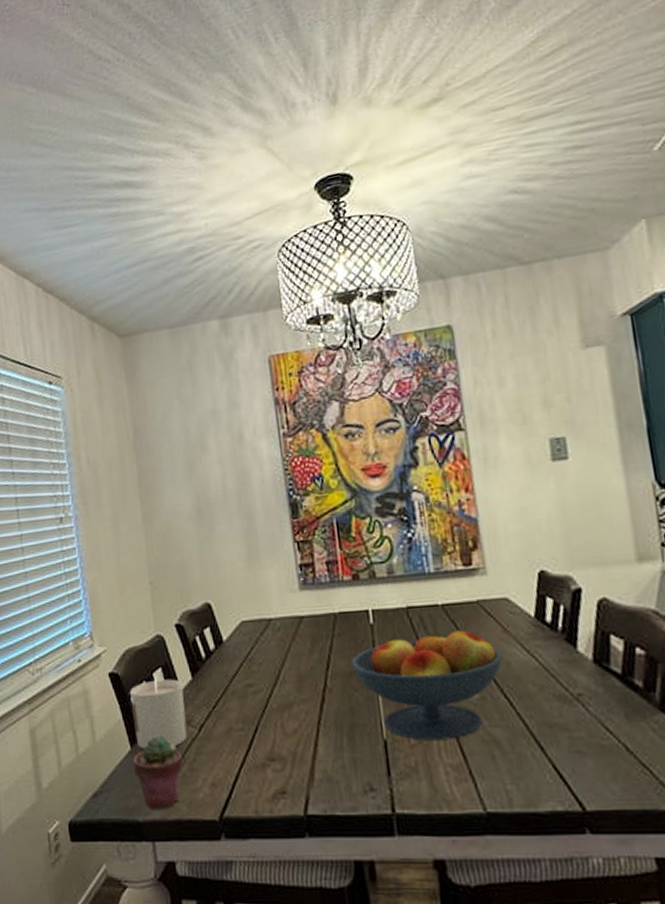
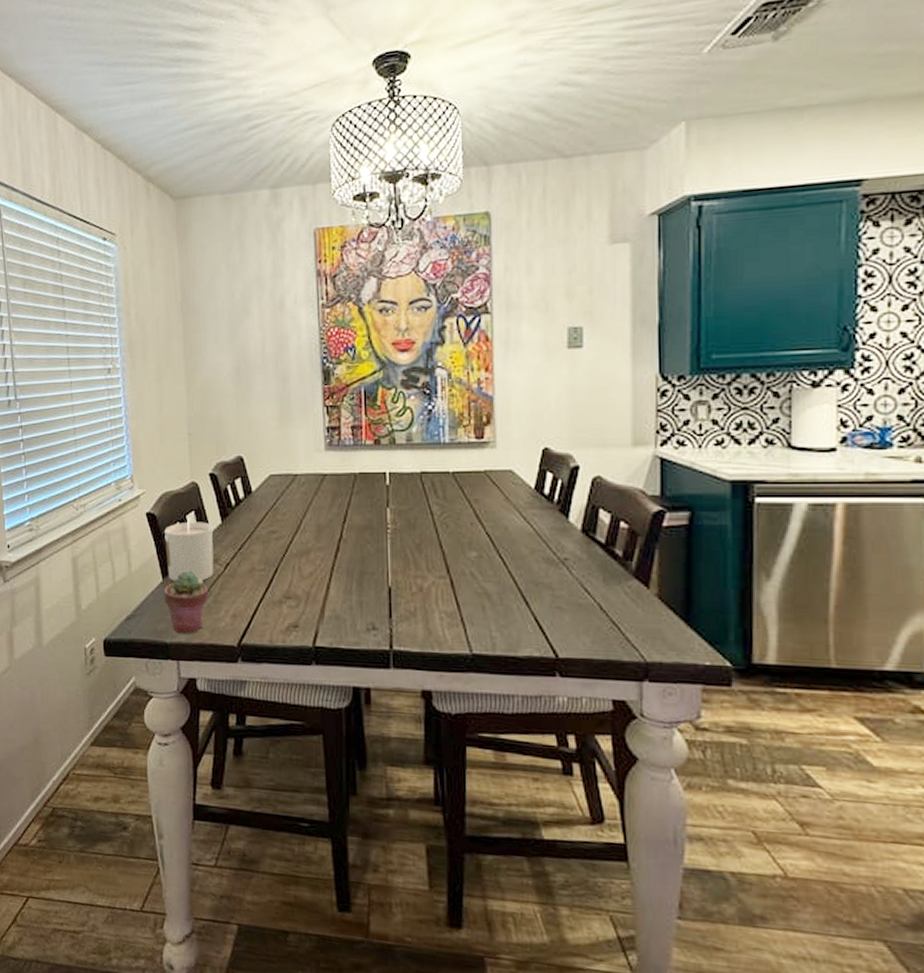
fruit bowl: present [350,630,503,740] -> none [365,496,502,590]

